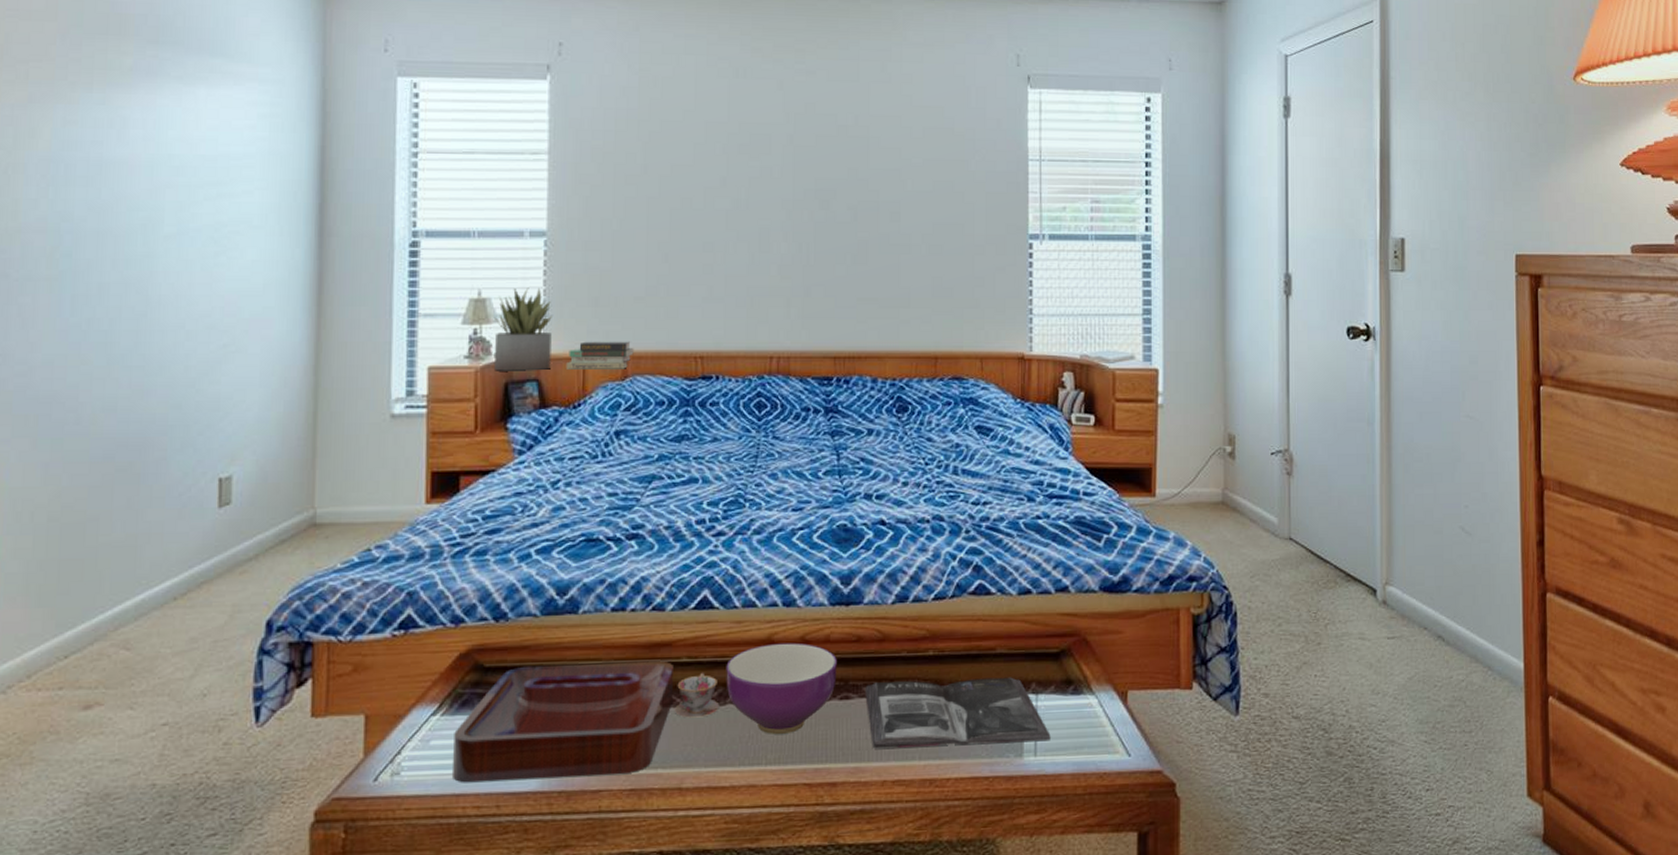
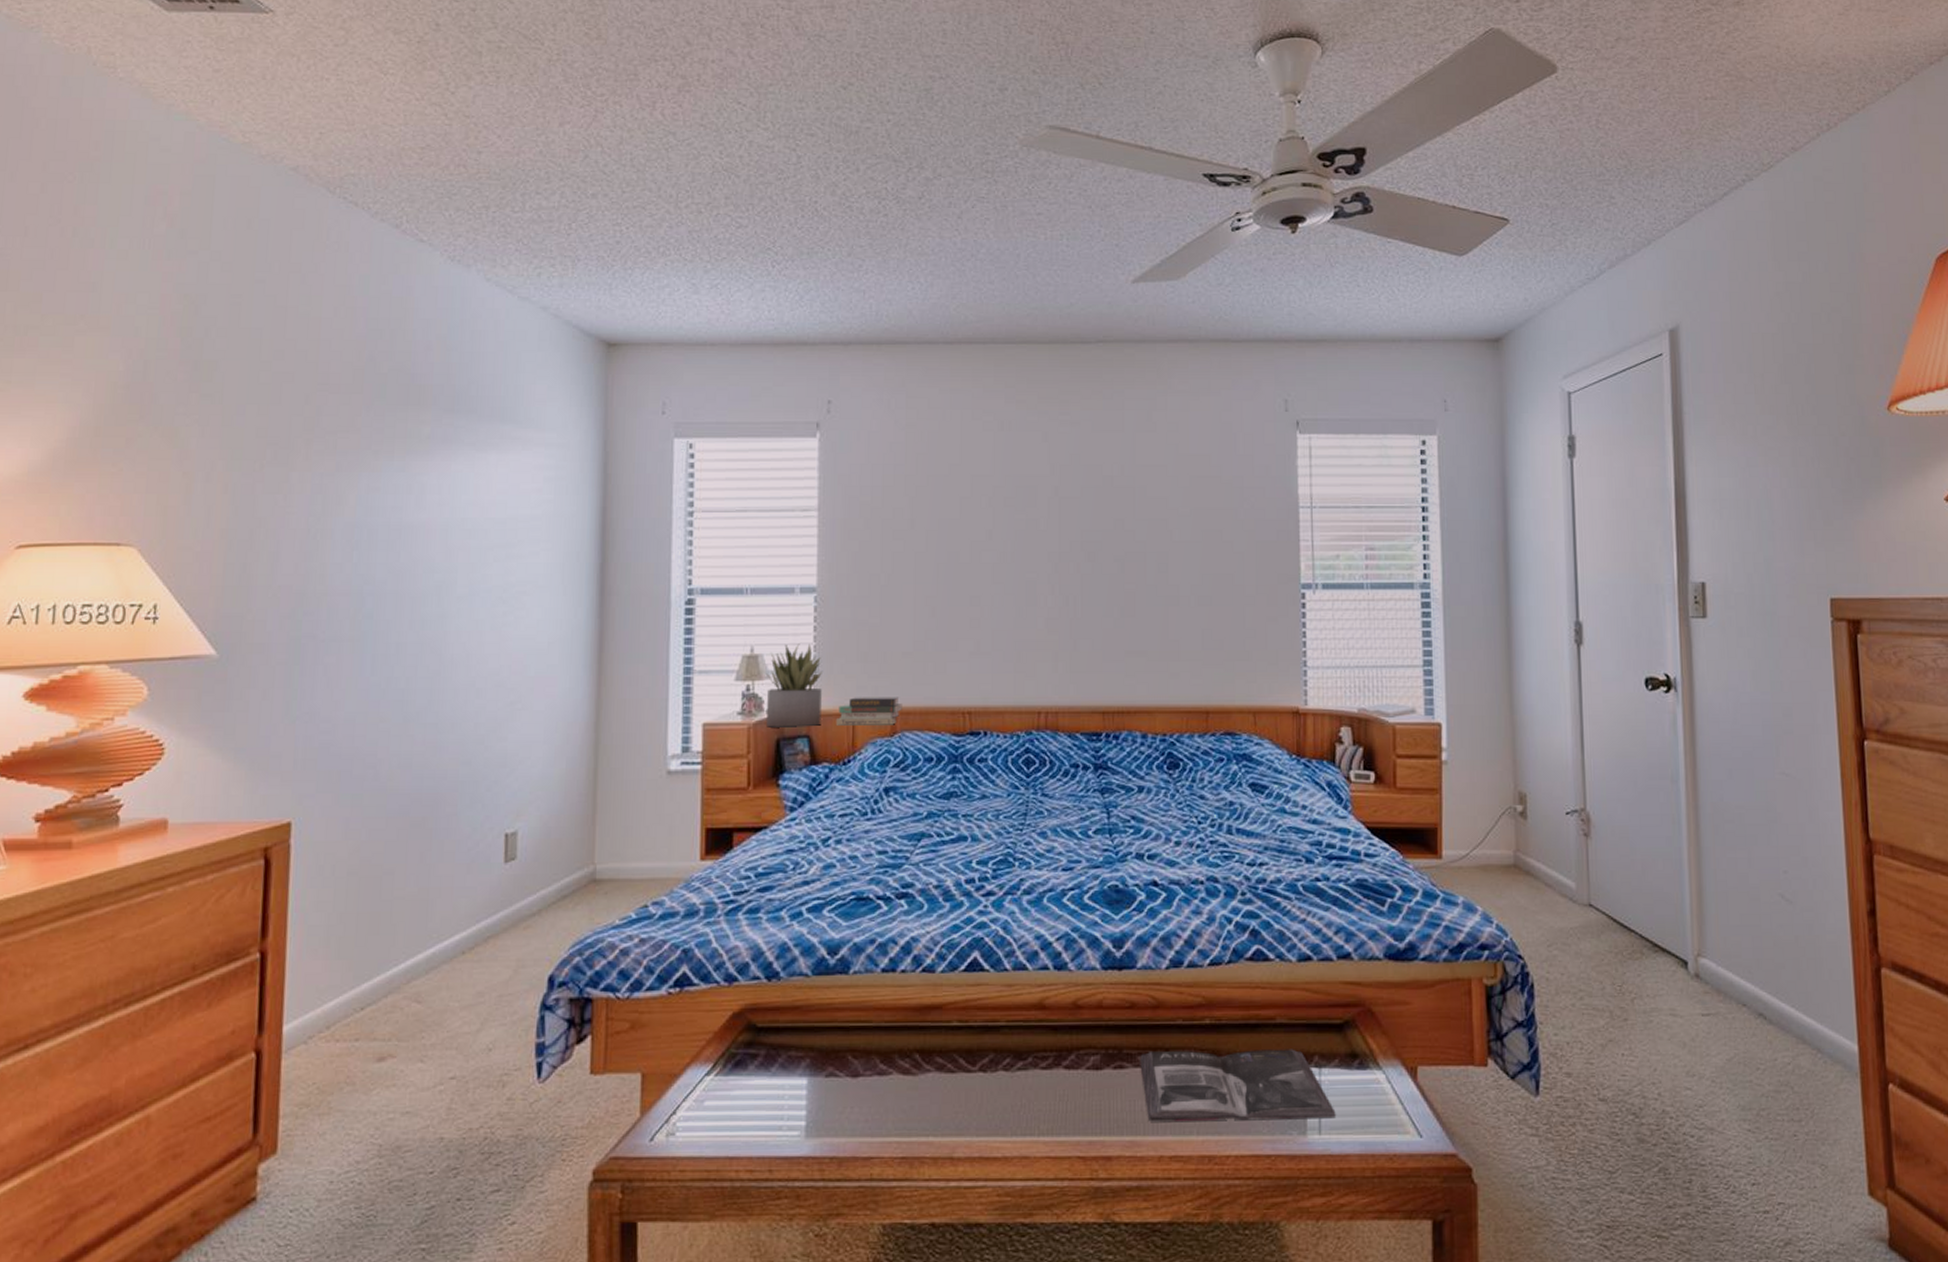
decorative tray: present [451,660,673,782] -> none [725,1024,944,1144]
teacup: present [675,672,720,718] -> none [946,1036,991,1084]
bowl: present [726,643,837,735] -> none [997,1008,1110,1105]

